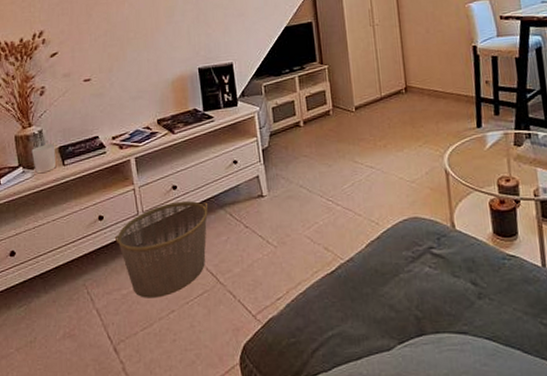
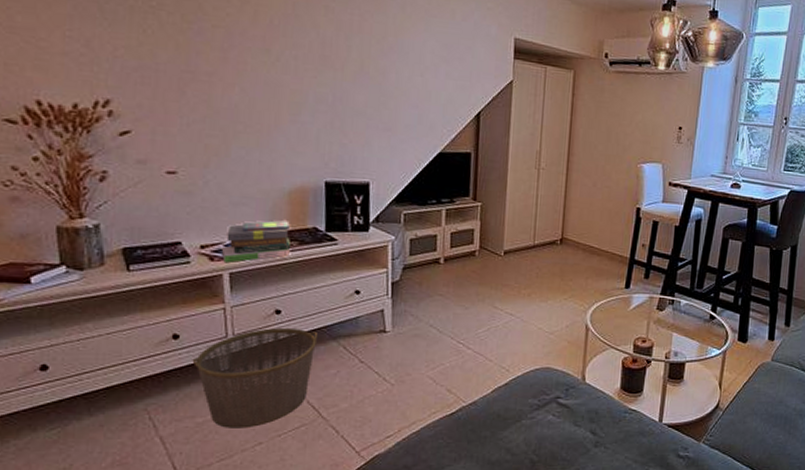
candle holder: present [31,144,56,174] -> none [81,242,117,277]
books: none [127,106,179,150] -> present [221,220,292,263]

